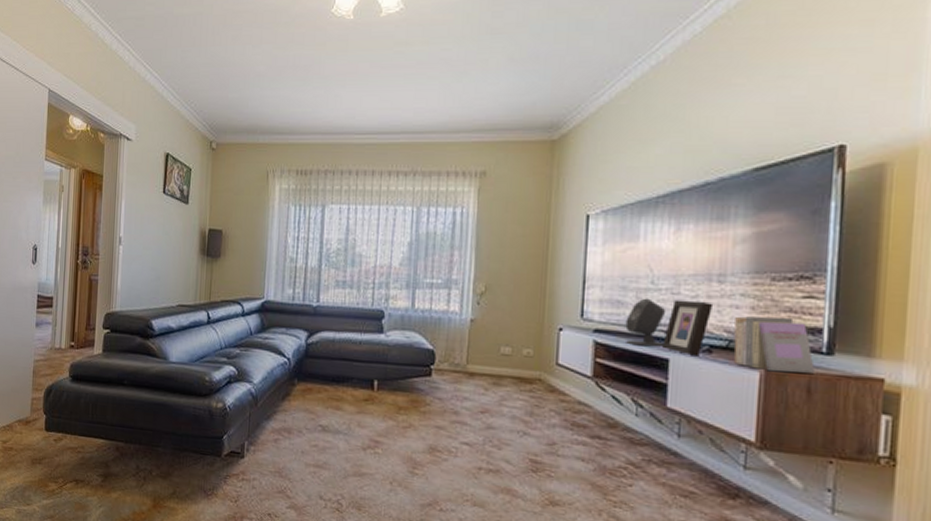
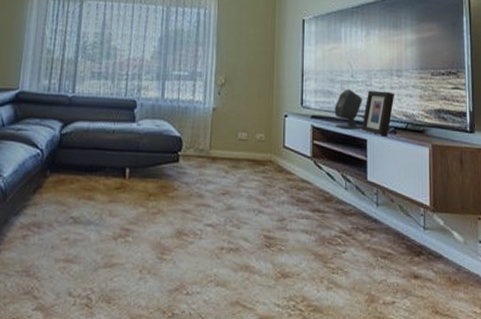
books: present [734,316,815,374] -> none [410,103,463,148]

